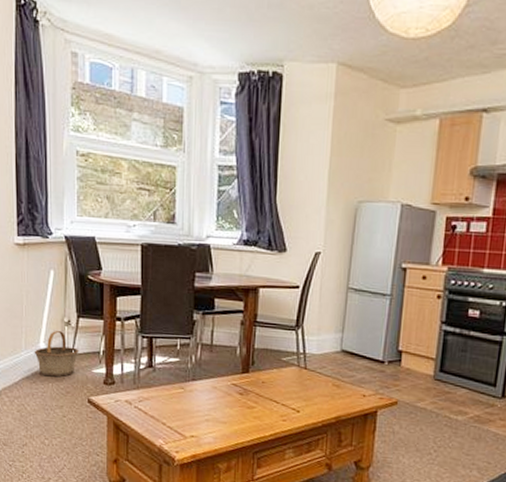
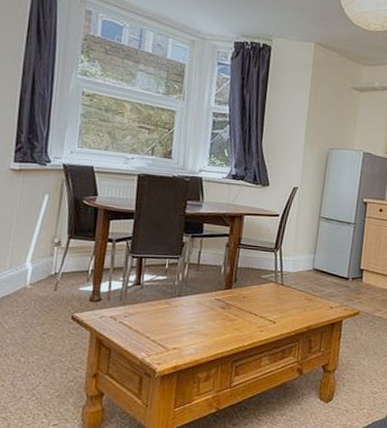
basket: present [34,331,79,377] -> none [18,251,67,295]

